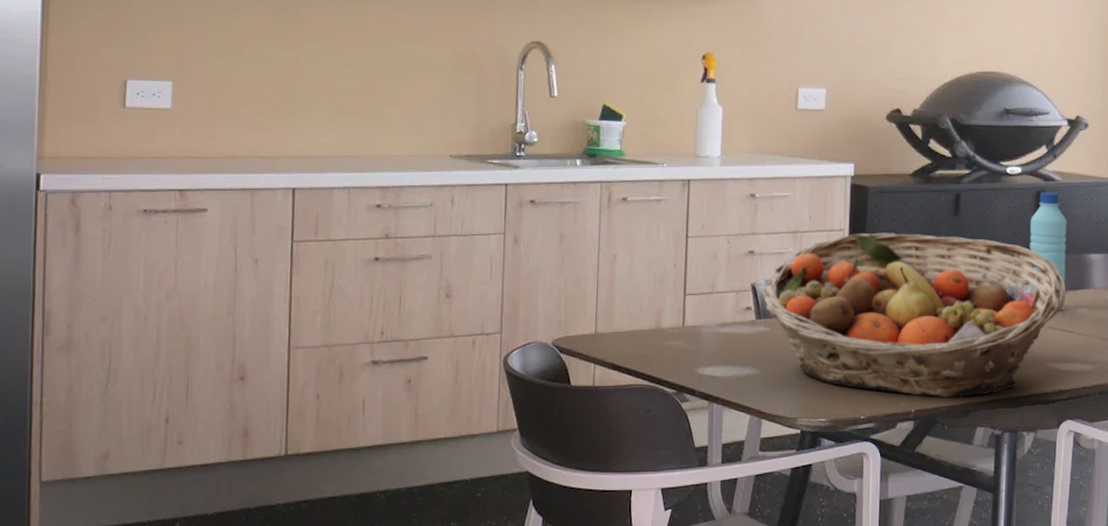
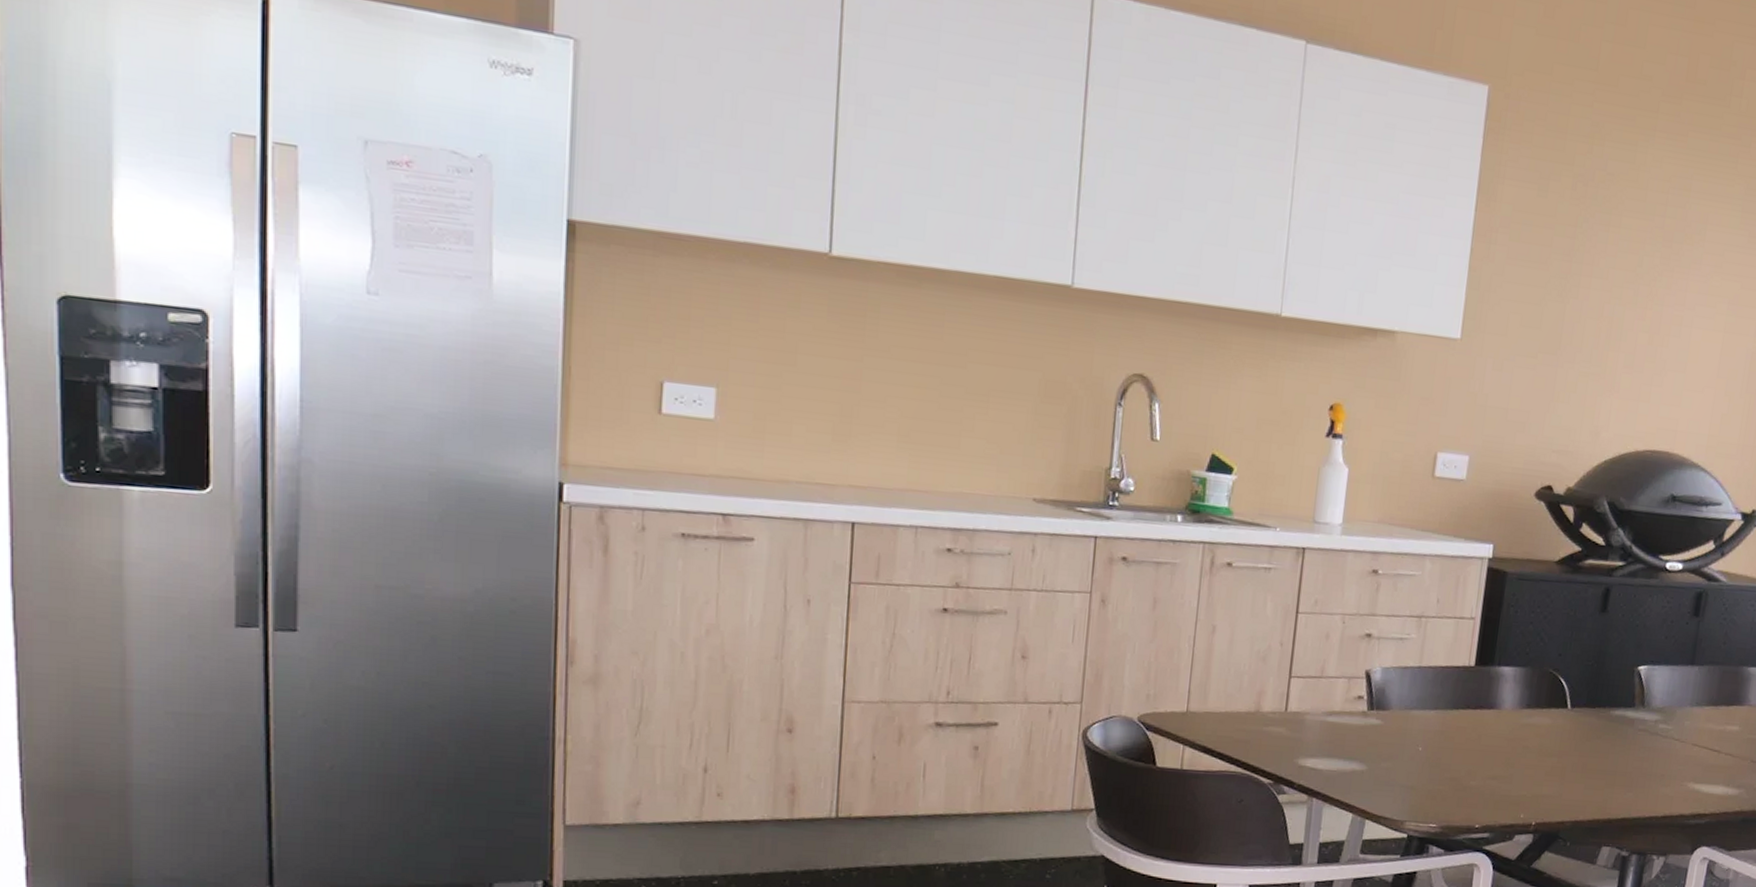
fruit basket: present [761,232,1067,398] -> none [1376,623,1719,813]
water bottle: present [1030,192,1067,281] -> none [1682,593,1728,695]

